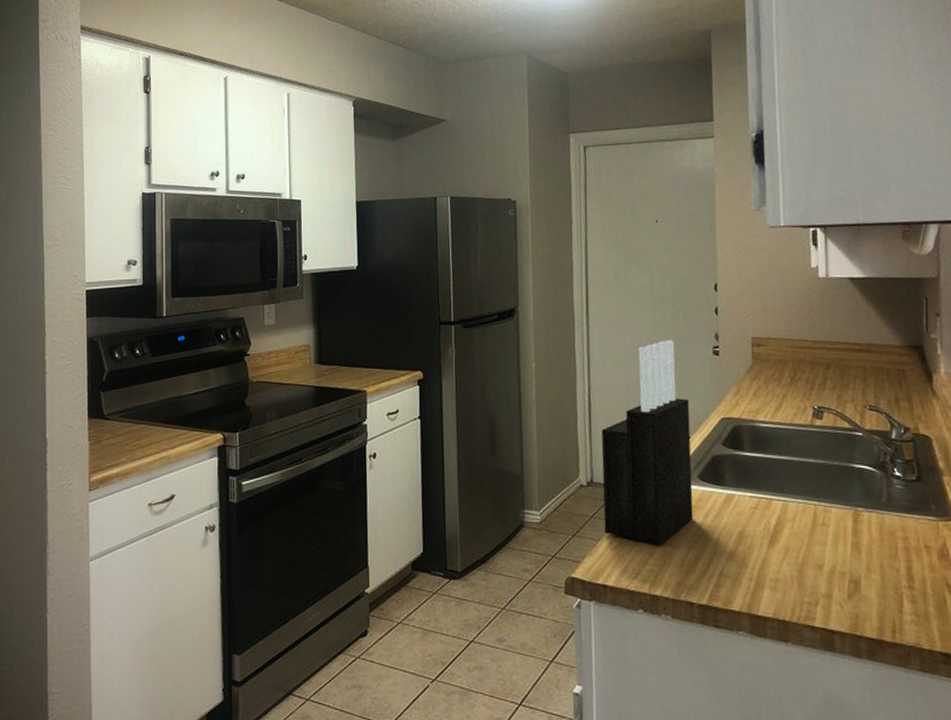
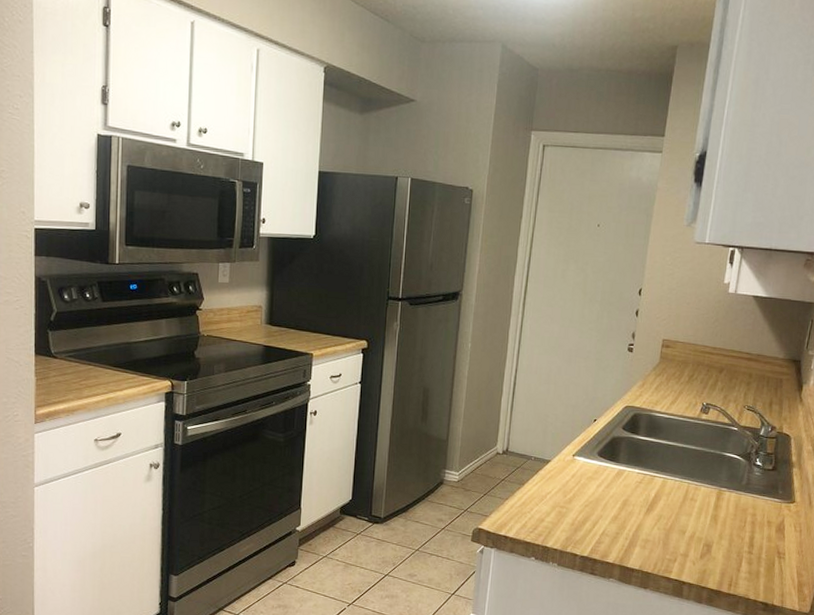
knife block: present [601,339,694,545] -> none [512,334,601,507]

